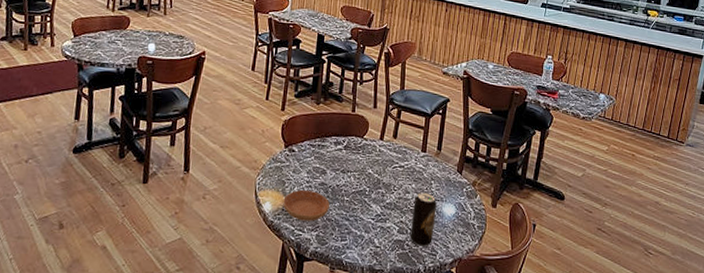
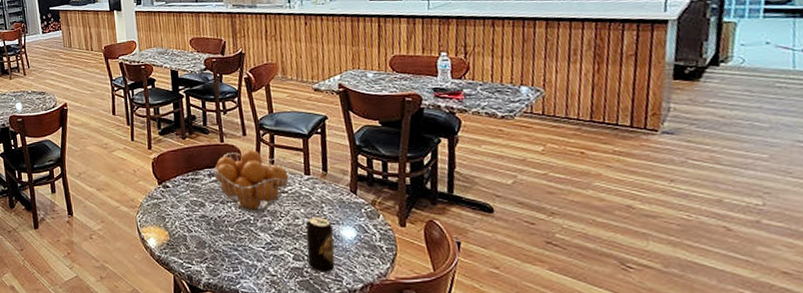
saucer: present [283,190,330,222] -> none [166,224,215,254]
fruit basket: none [340,122,409,185] -> present [213,149,290,213]

